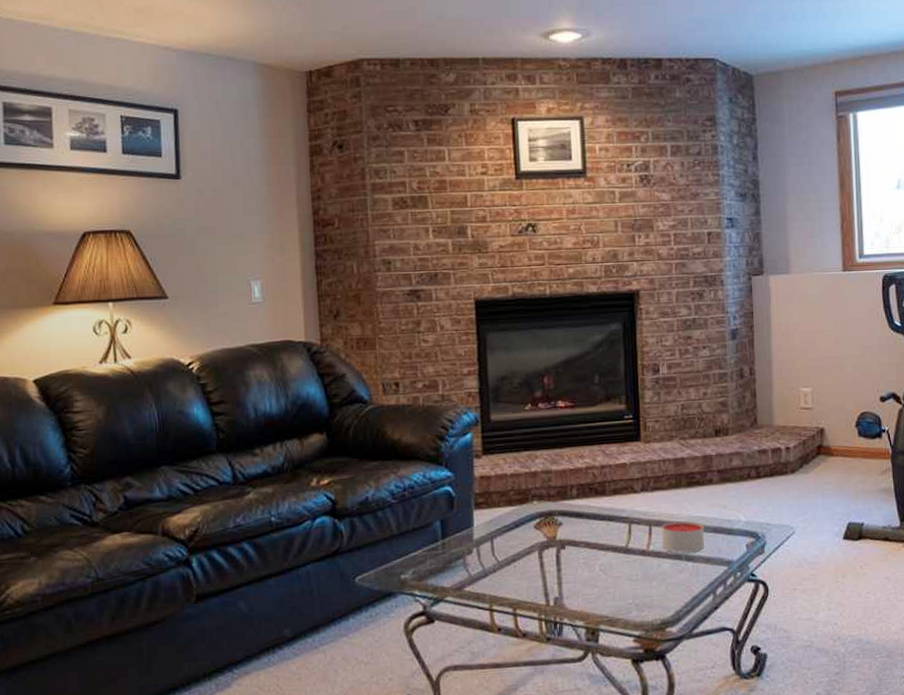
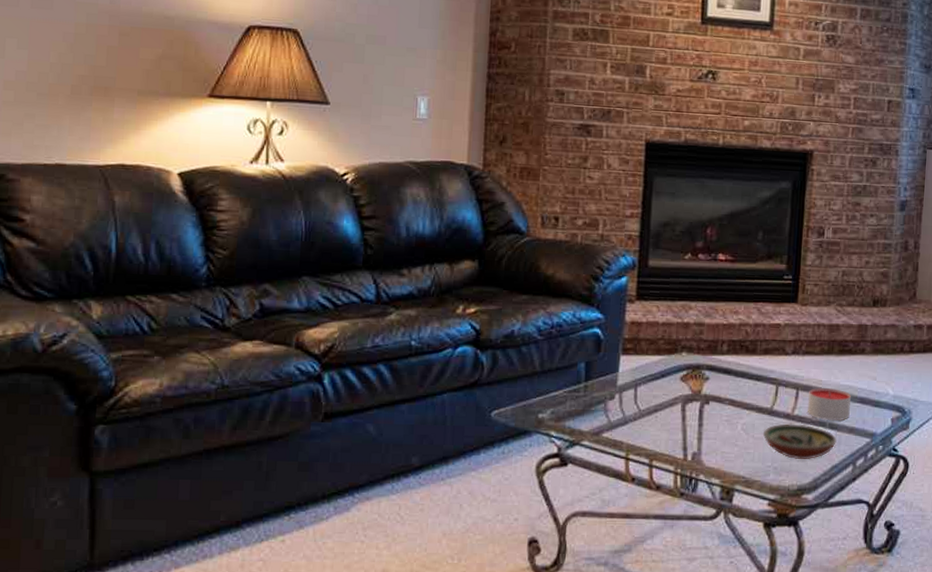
decorative bowl: none [620,559,694,594] -> present [762,423,837,459]

